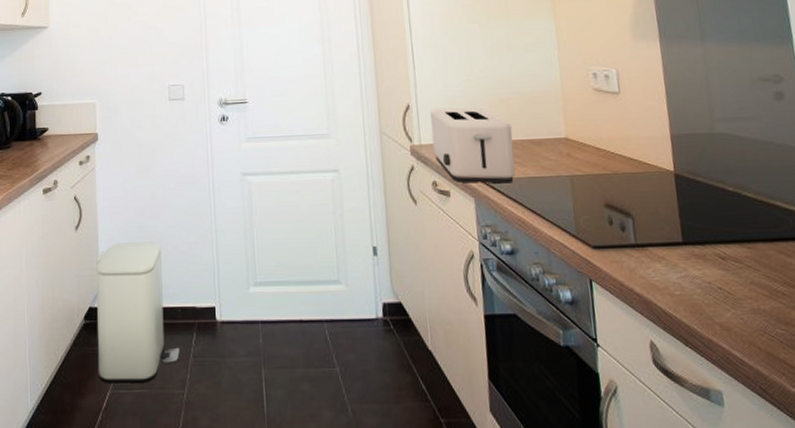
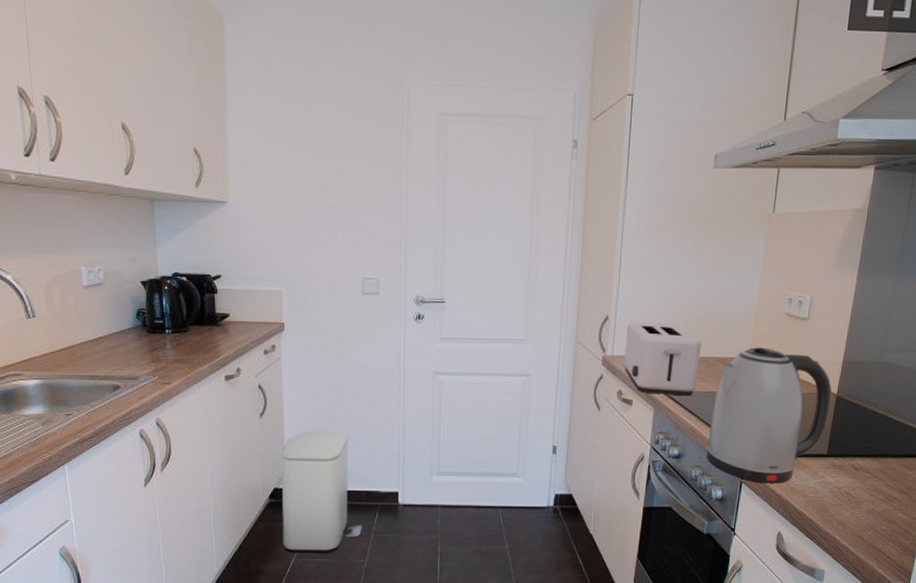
kettle: none [537,125,672,281] -> present [706,347,832,484]

